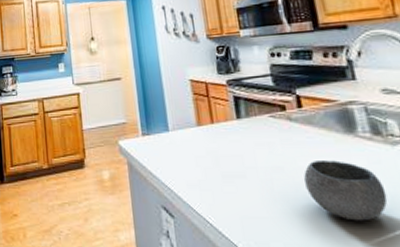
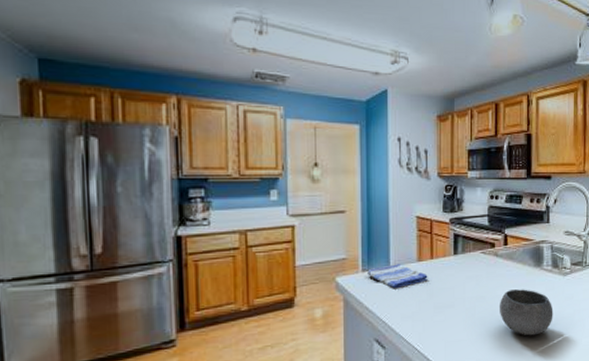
dish towel: none [147,128,211,153] -> present [368,264,428,288]

